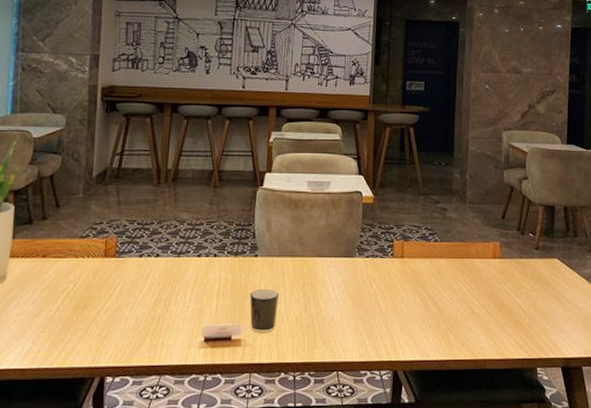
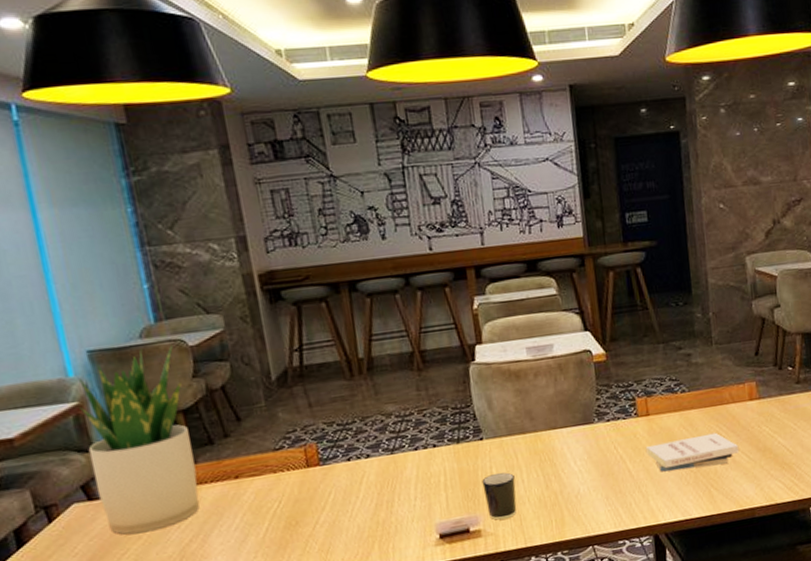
books: none [396,283,479,313] -> present [645,432,740,472]

